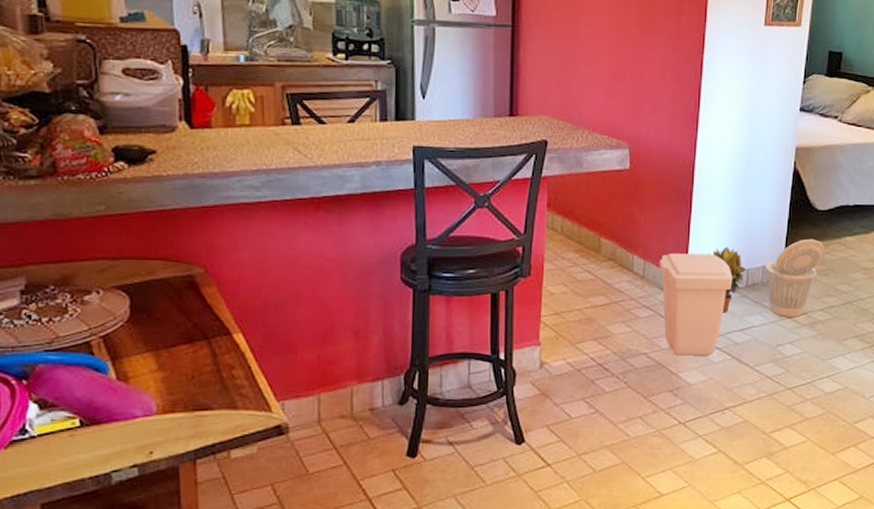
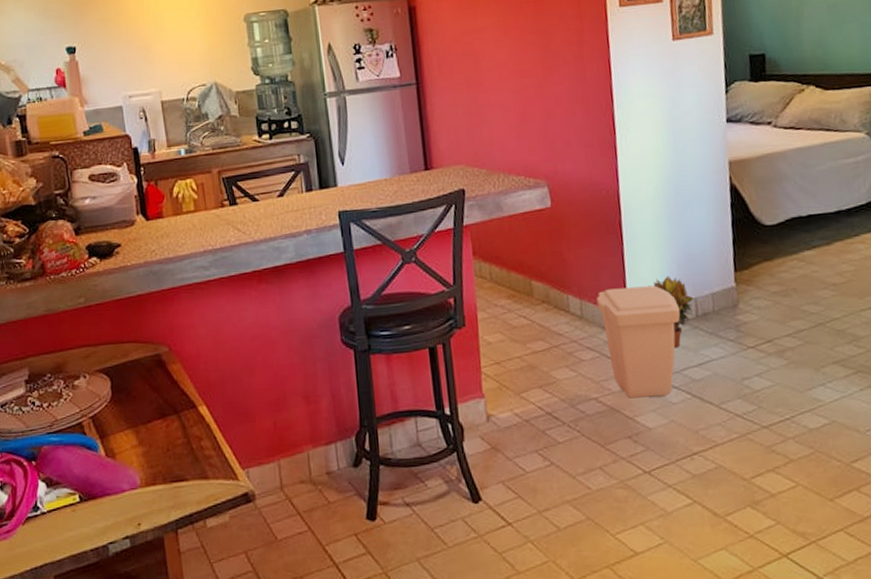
laundry basket: present [765,238,826,317] -> none [714,257,784,347]

